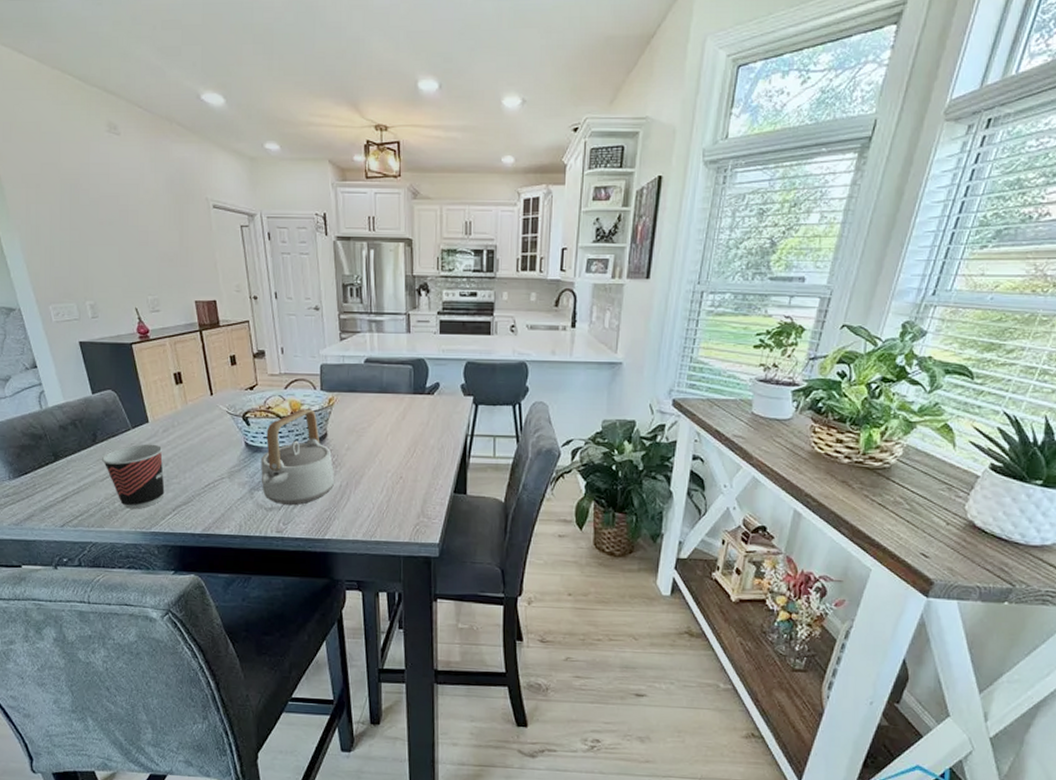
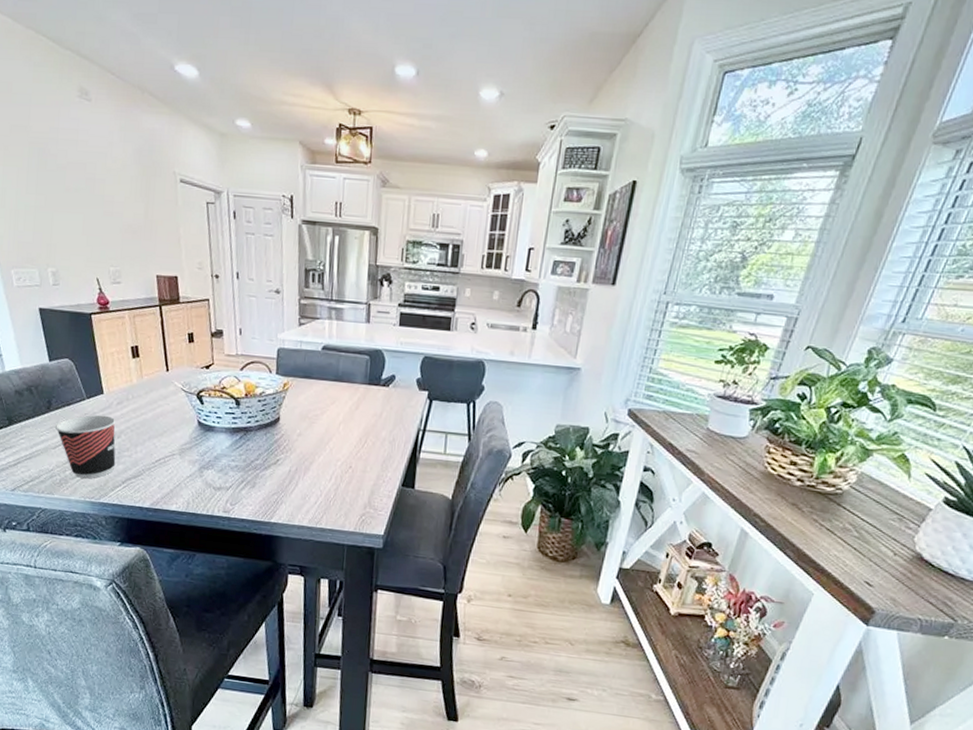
teapot: present [261,409,335,506] -> none [211,391,285,487]

